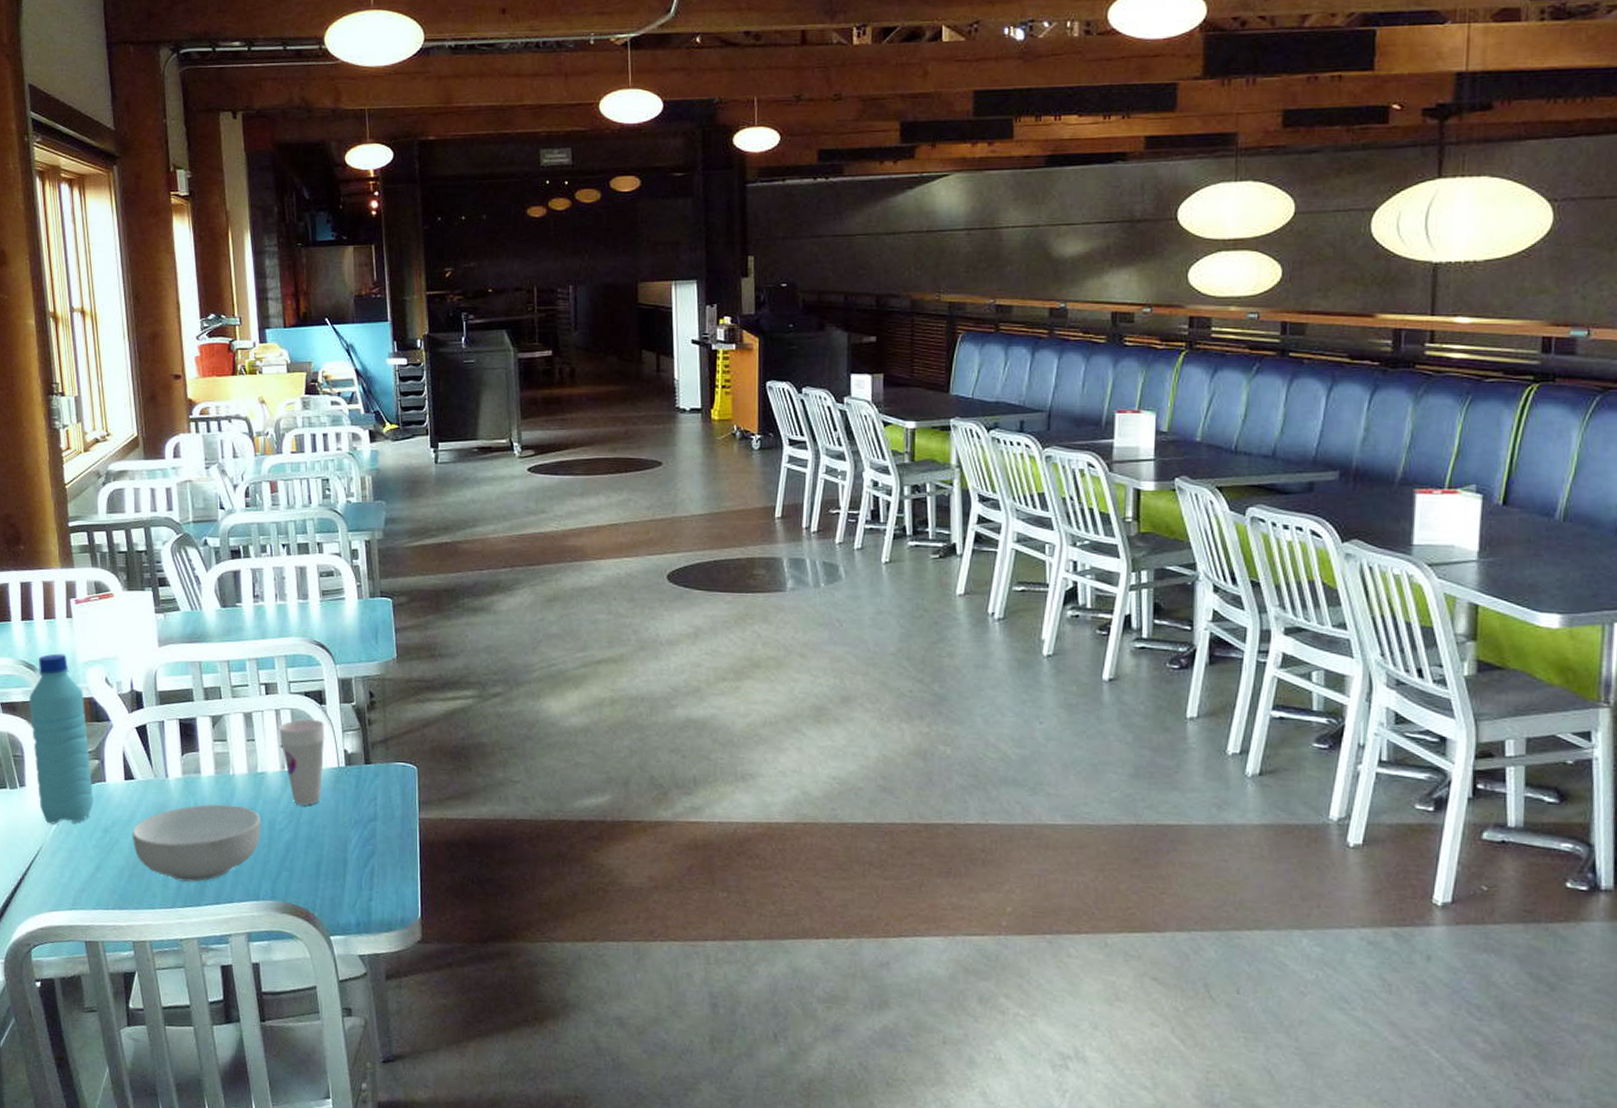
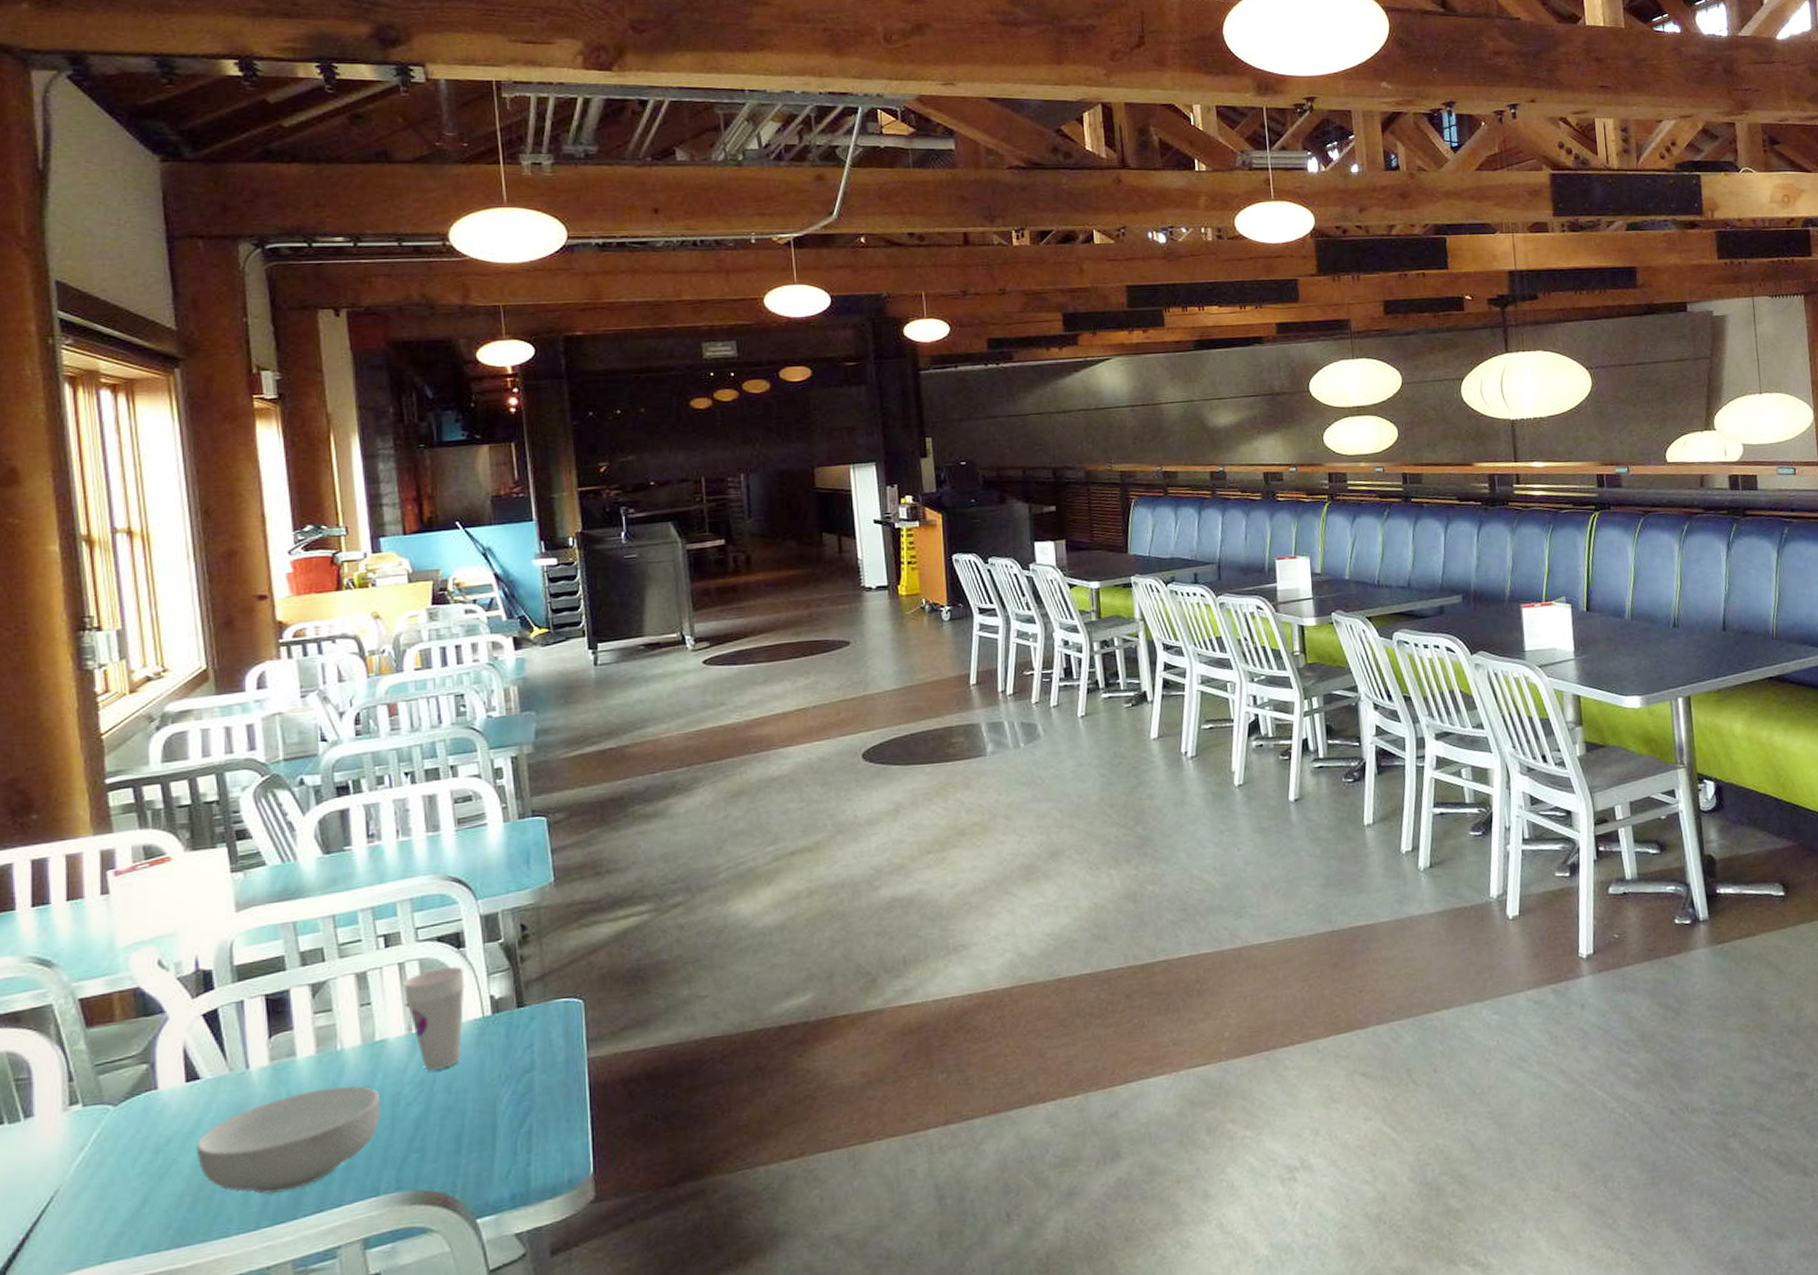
water bottle: present [29,653,93,824] -> none [42,940,139,1158]

